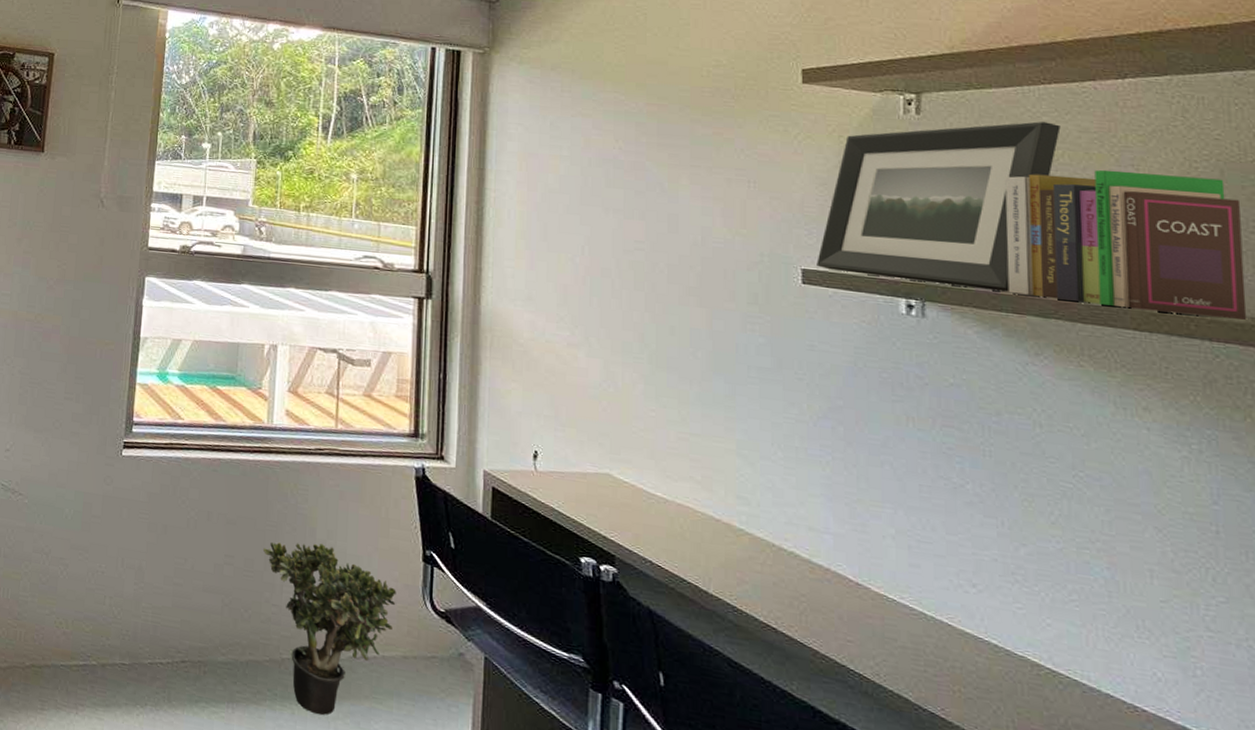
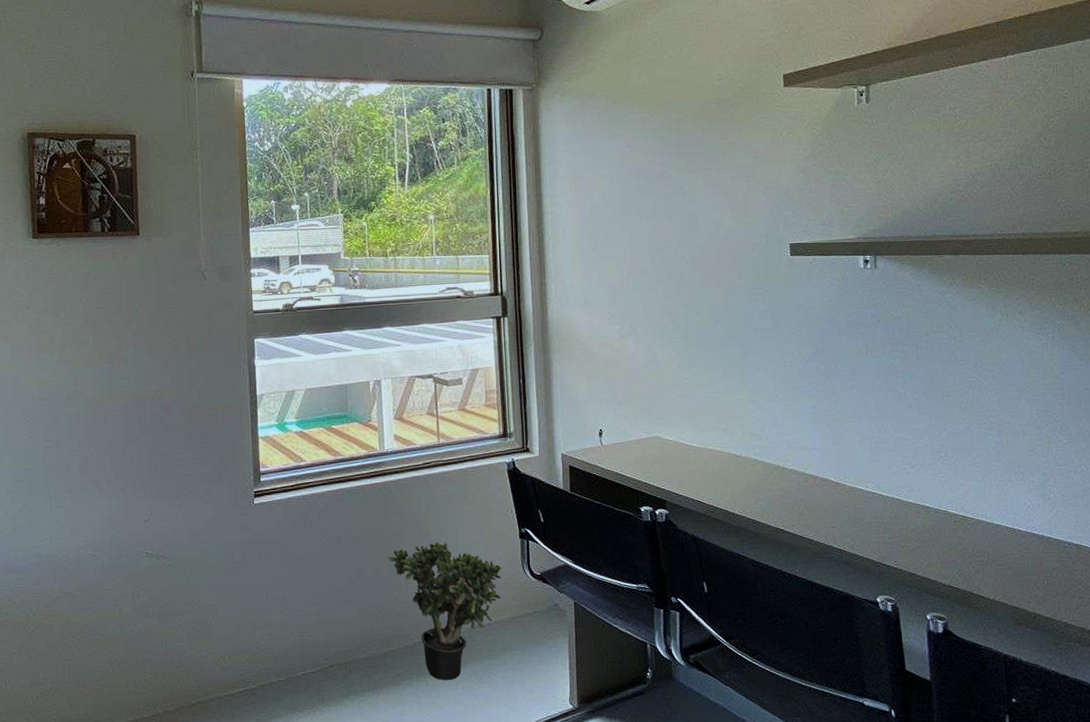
picture frame: present [817,121,1061,292] -> none [800,98,965,242]
books: present [1005,169,1247,321] -> none [928,128,1082,240]

